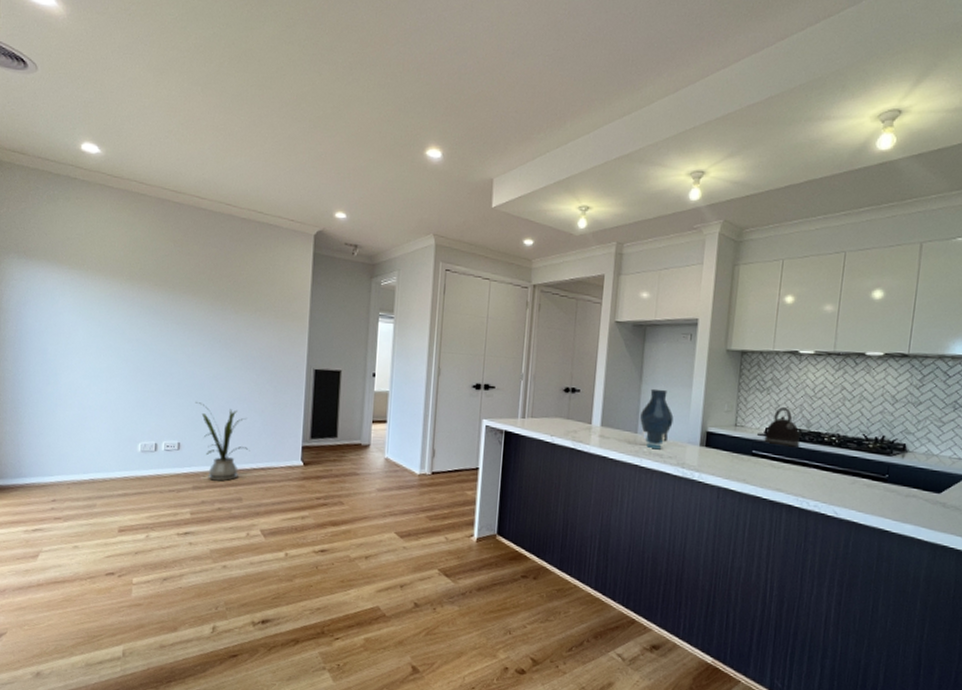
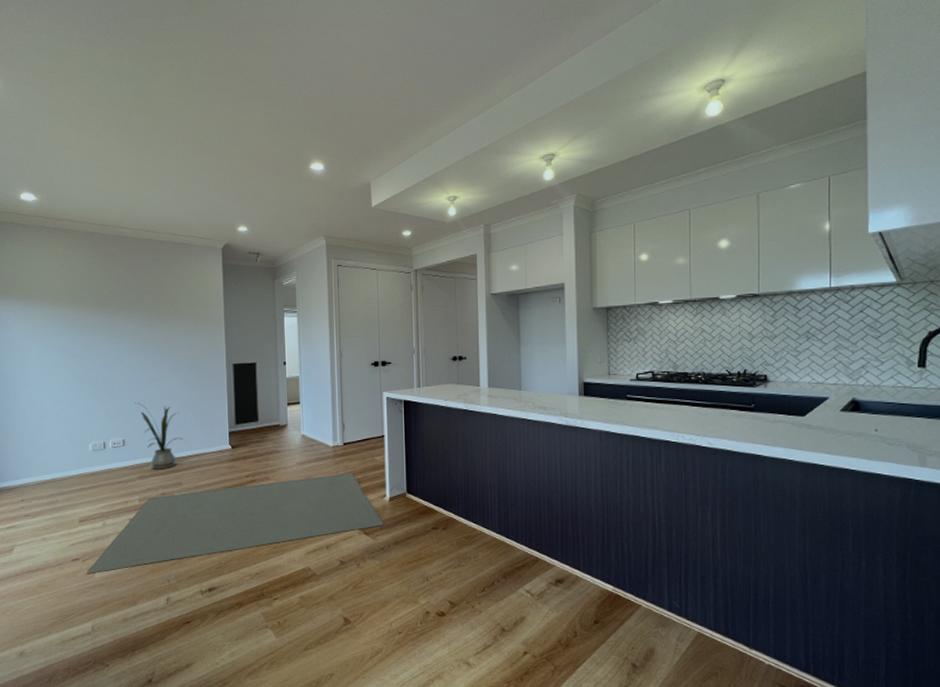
rug: none [122,506,468,592] -> present [86,473,384,574]
vase: present [639,388,674,450] -> none [521,349,552,403]
kettle: present [764,407,801,447] -> none [636,354,670,388]

